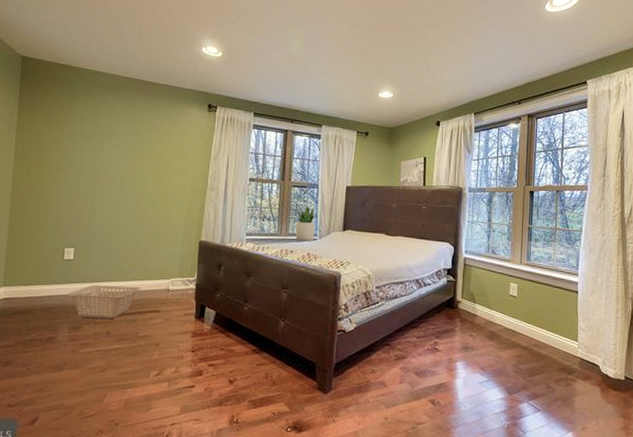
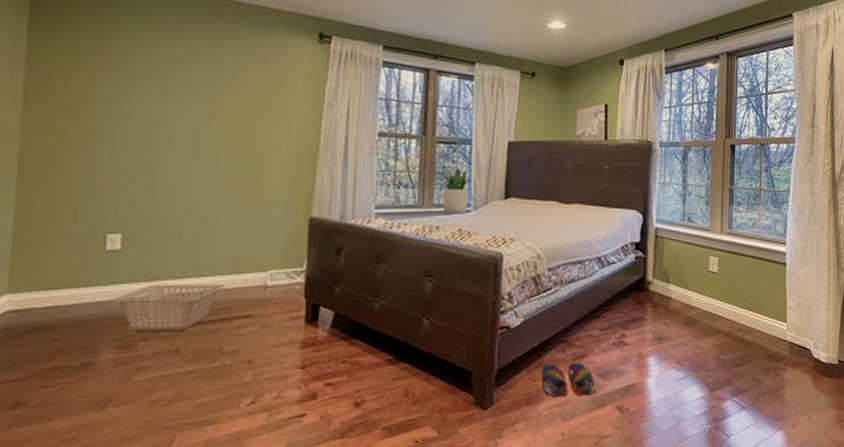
slippers: none [370,361,413,390] -> present [541,362,595,397]

